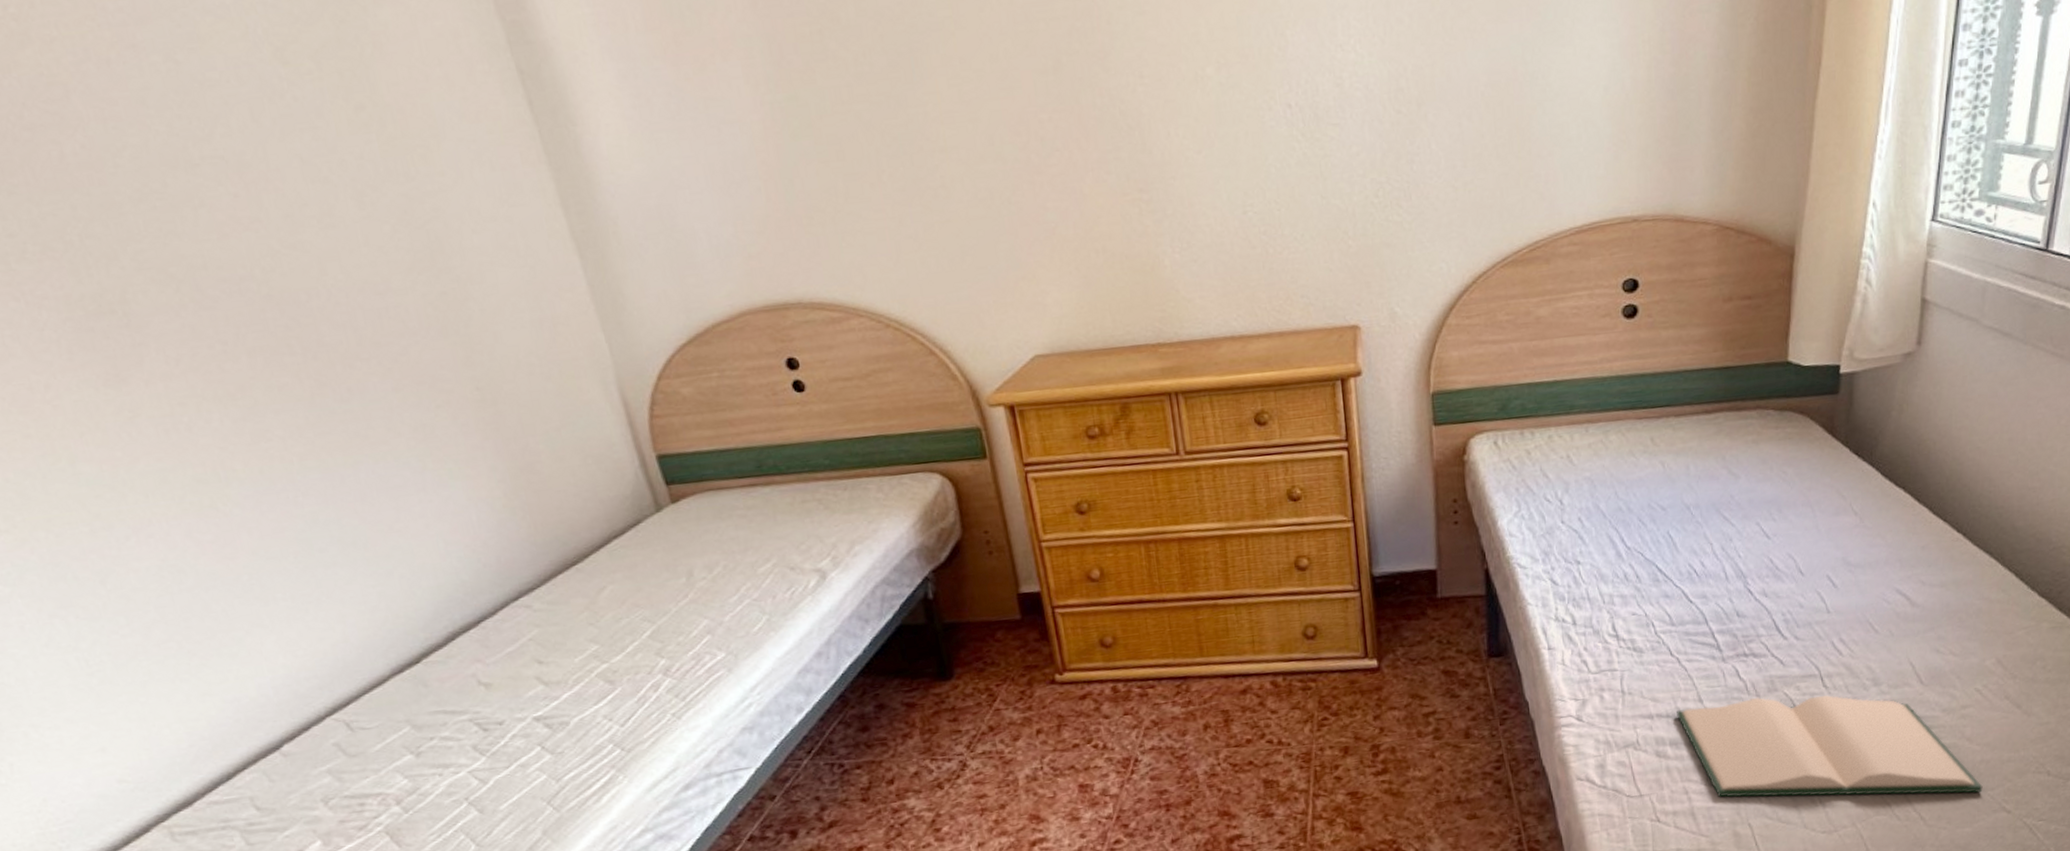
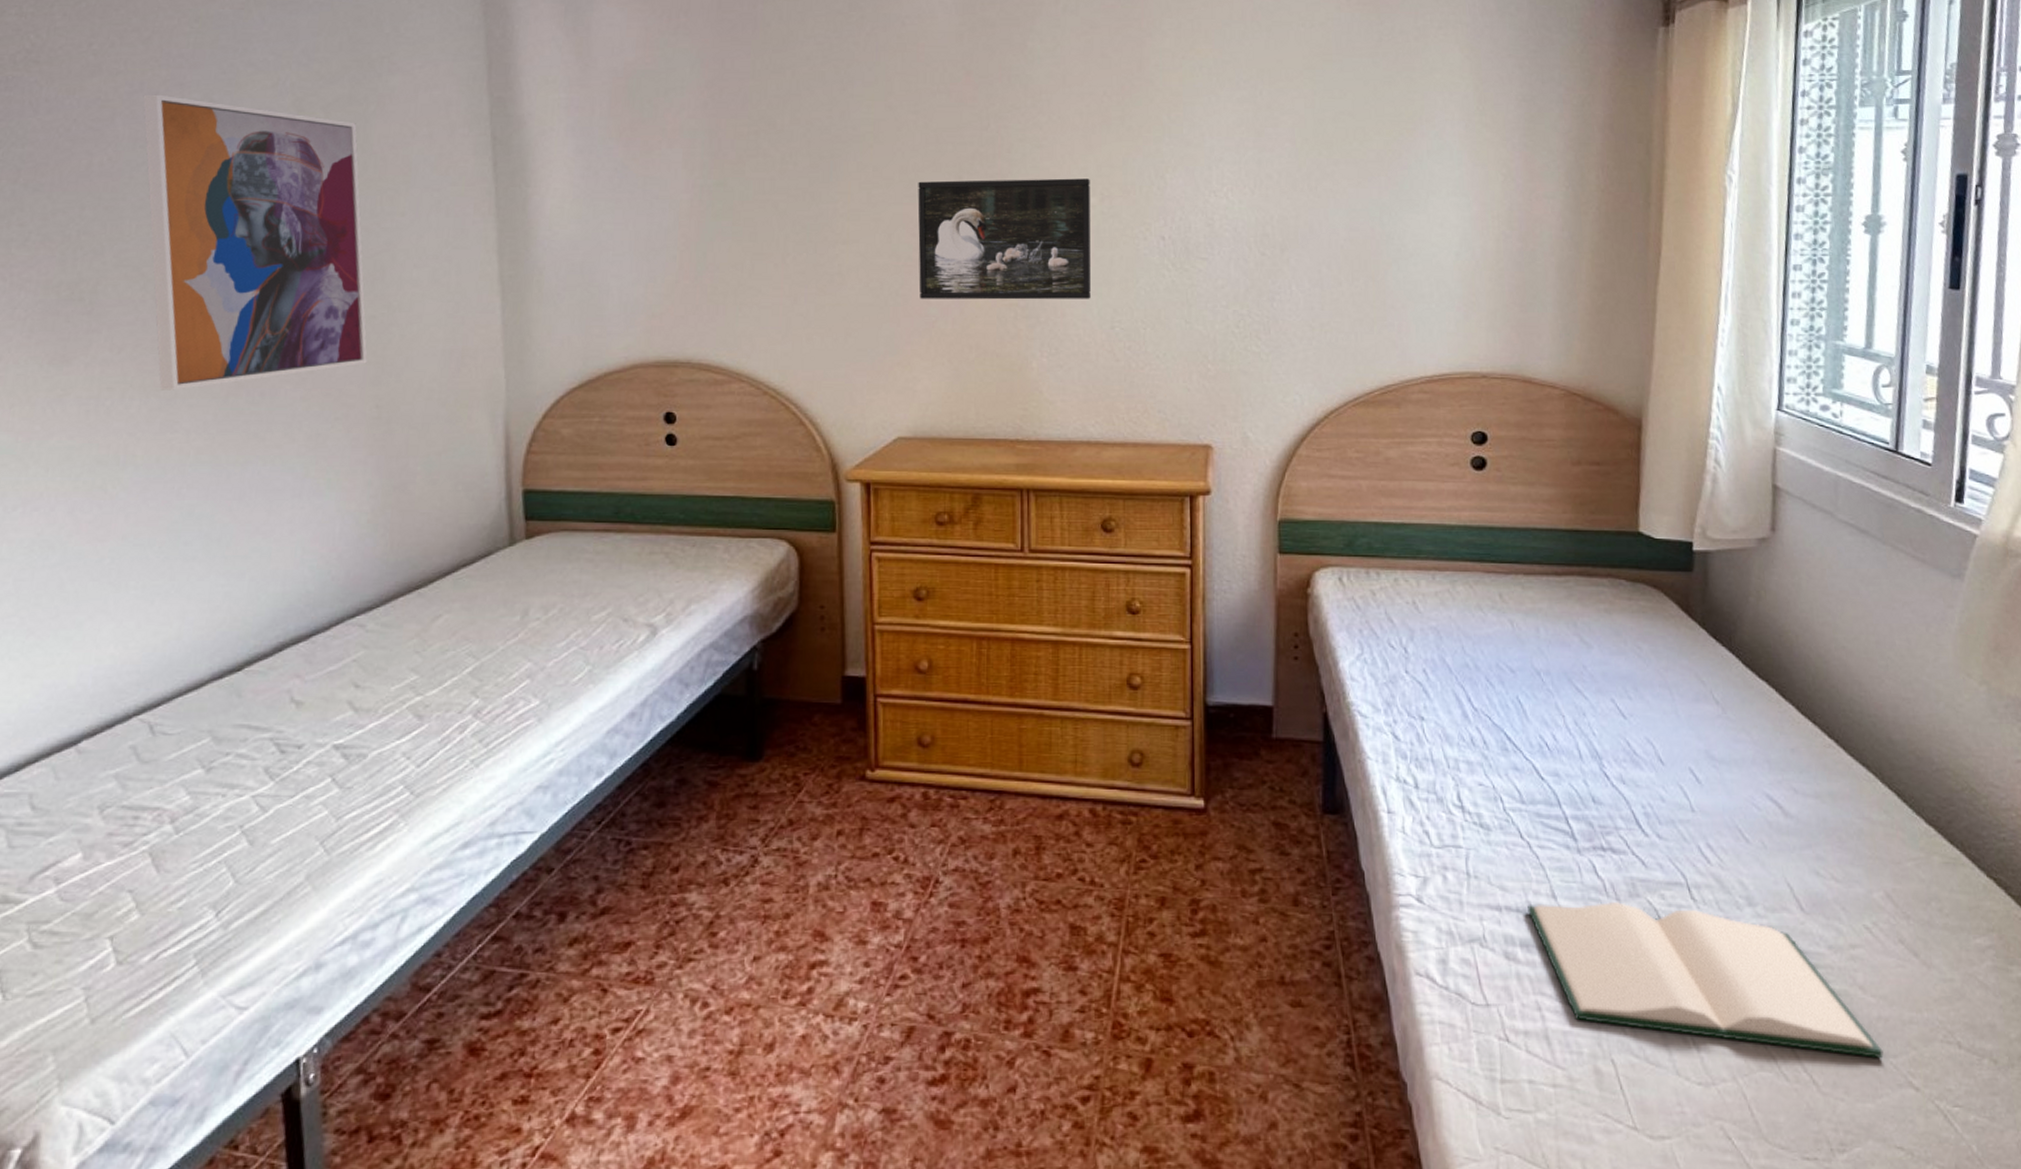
wall art: none [93,61,453,399] -> present [143,94,368,391]
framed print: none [1012,45,1218,205] -> present [917,178,1091,300]

